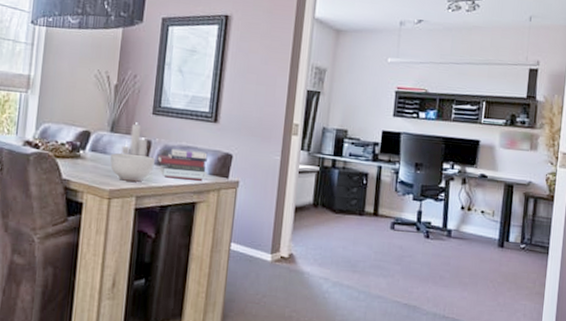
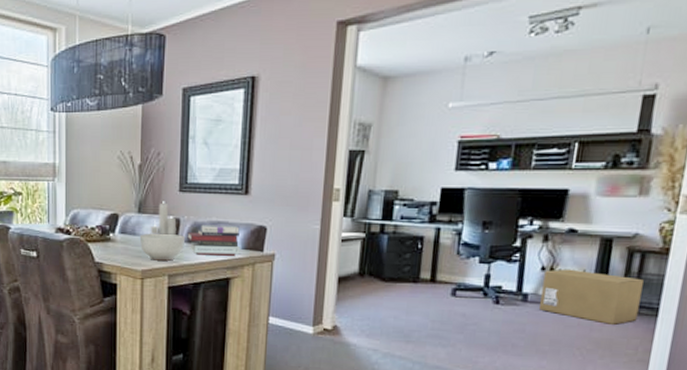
box: none [461,209,537,261] -> present [539,269,644,326]

